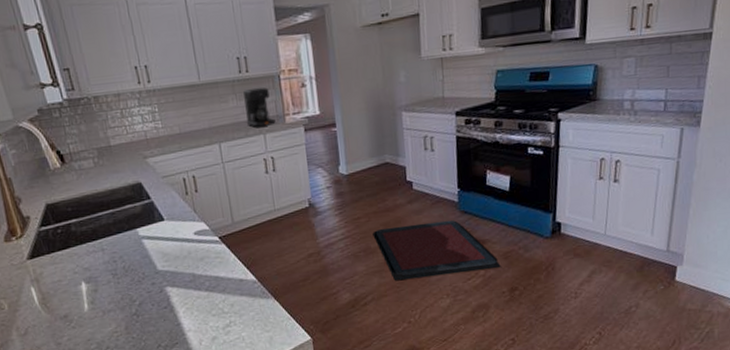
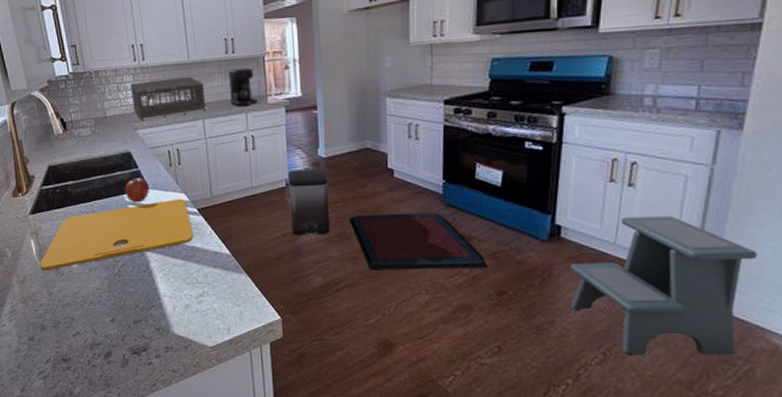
cutting board: none [44,227,216,320] -> present [40,198,193,271]
dish rack: none [136,98,222,149] -> present [130,76,206,122]
fruit: none [137,209,166,237] -> present [124,177,150,203]
pedal bin: none [311,186,355,254] -> present [288,169,330,236]
step stool: none [570,206,713,331] -> present [570,216,757,355]

